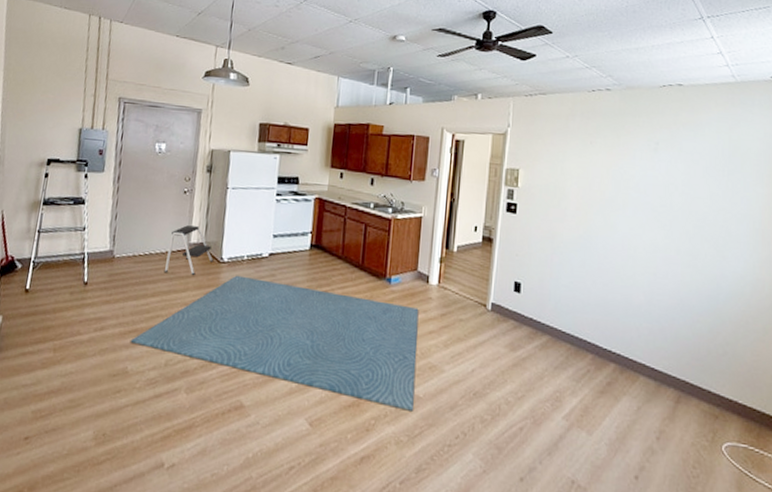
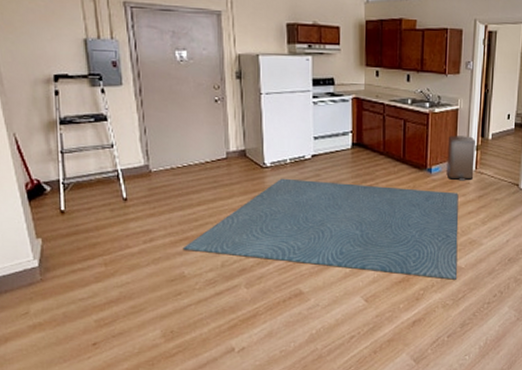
step stool: present [163,225,214,276] -> none [206,134,256,183]
pedal bin: none [406,244,439,296] -> present [446,136,476,181]

